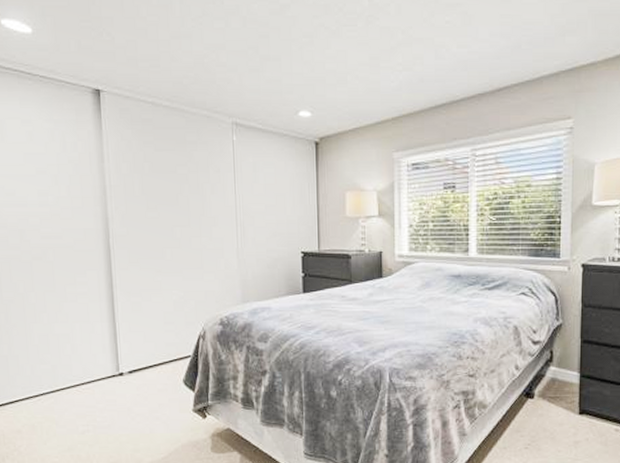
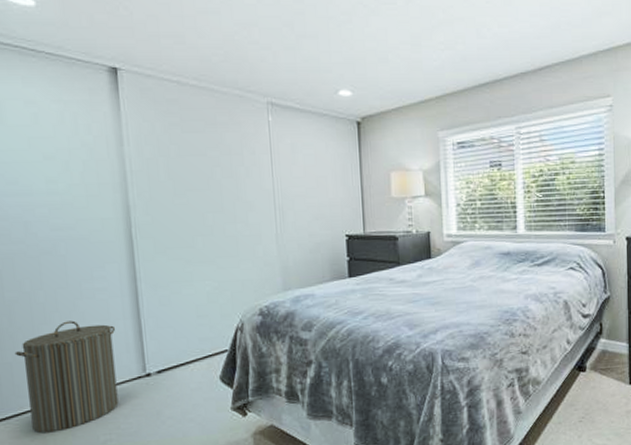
laundry hamper: none [10,321,95,420] -> present [14,320,119,434]

